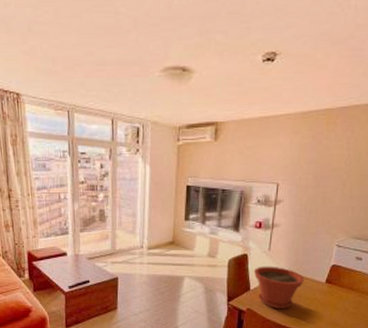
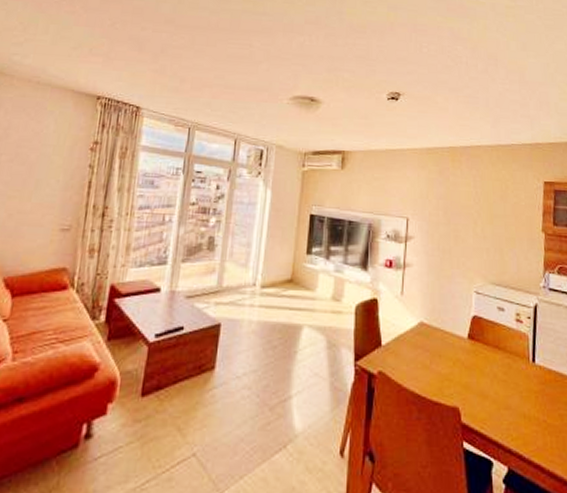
plant pot: present [253,266,305,309] -> none [385,314,444,374]

